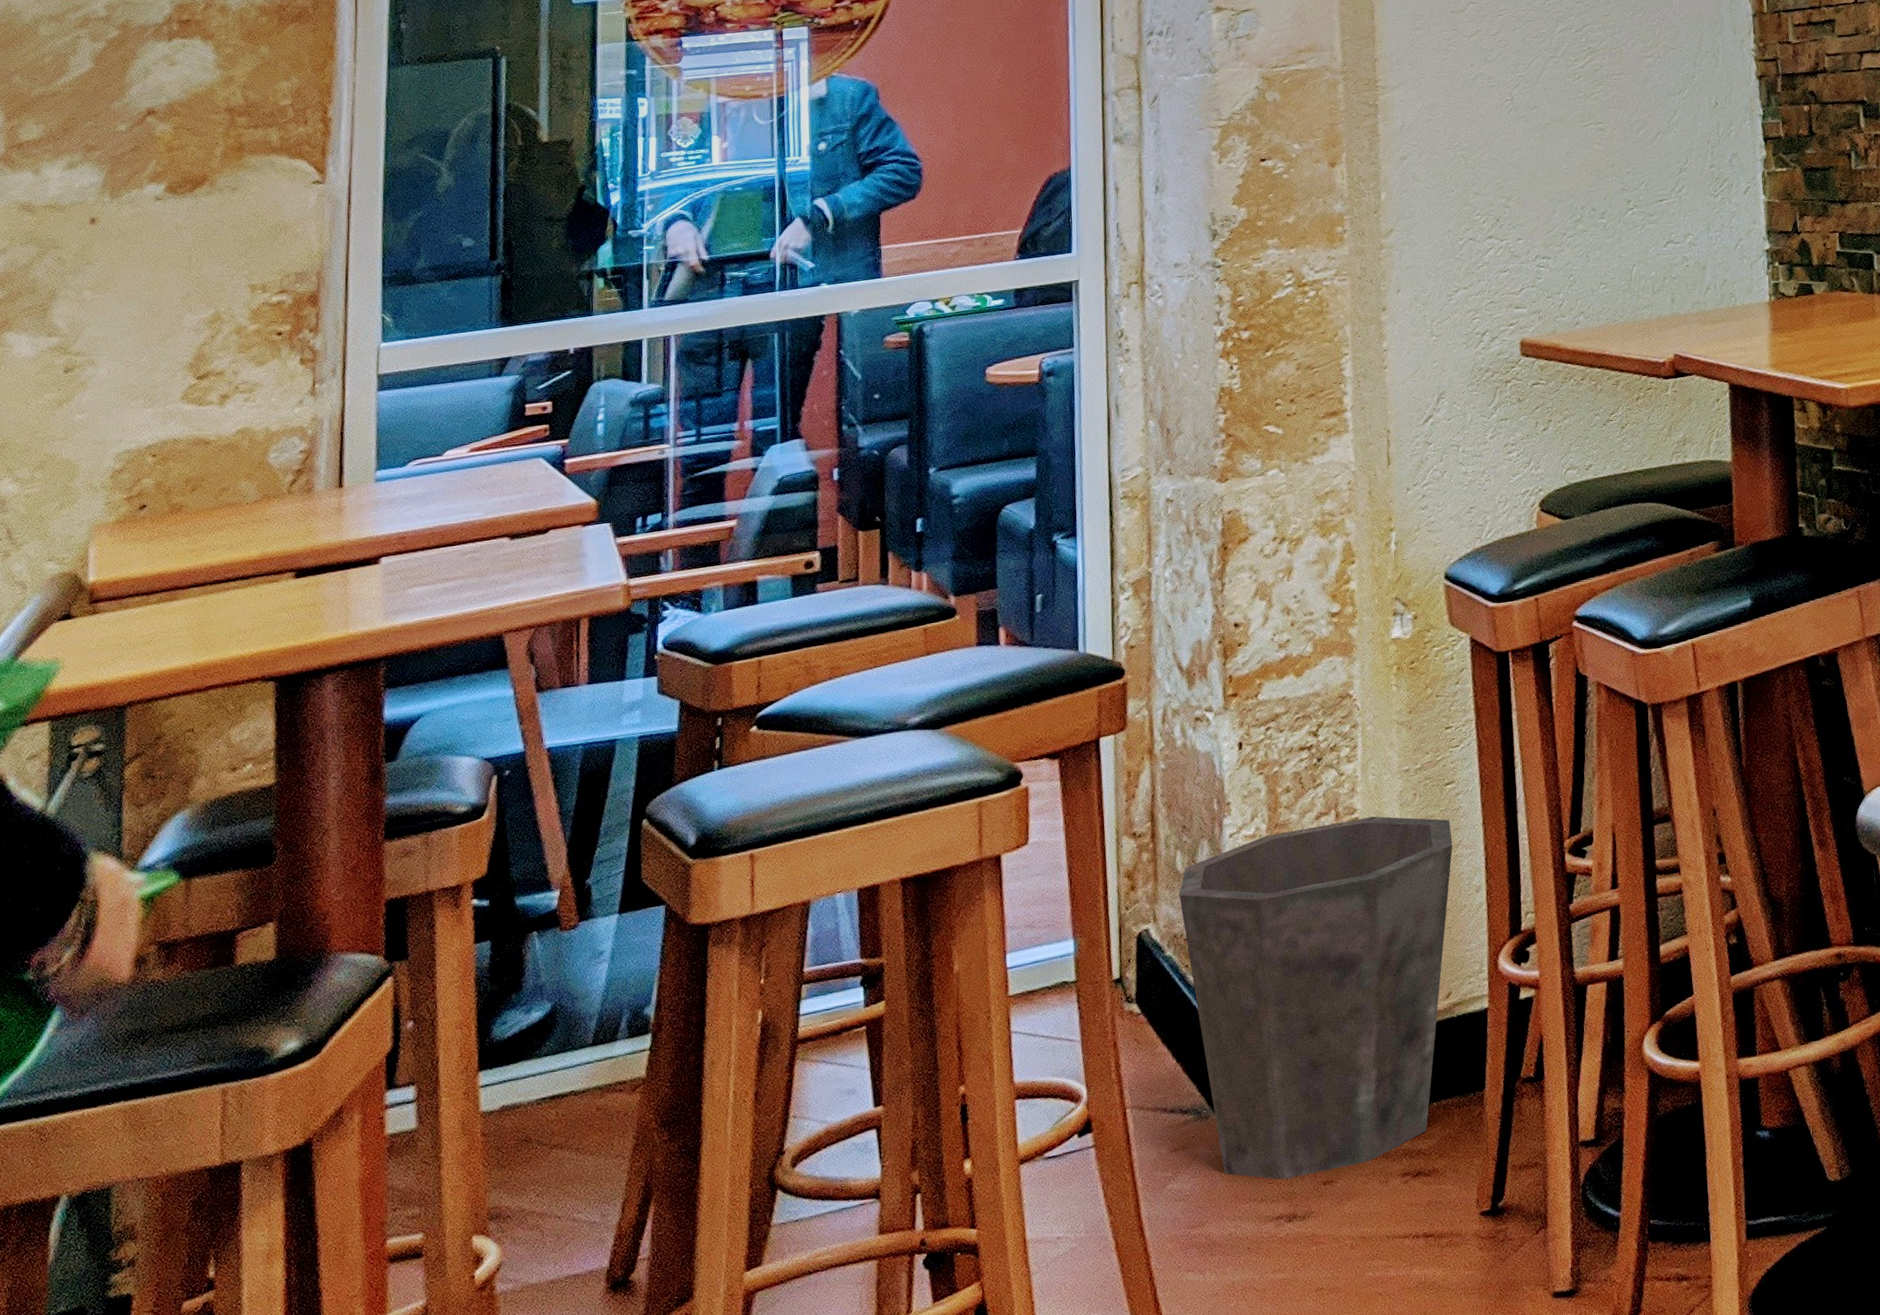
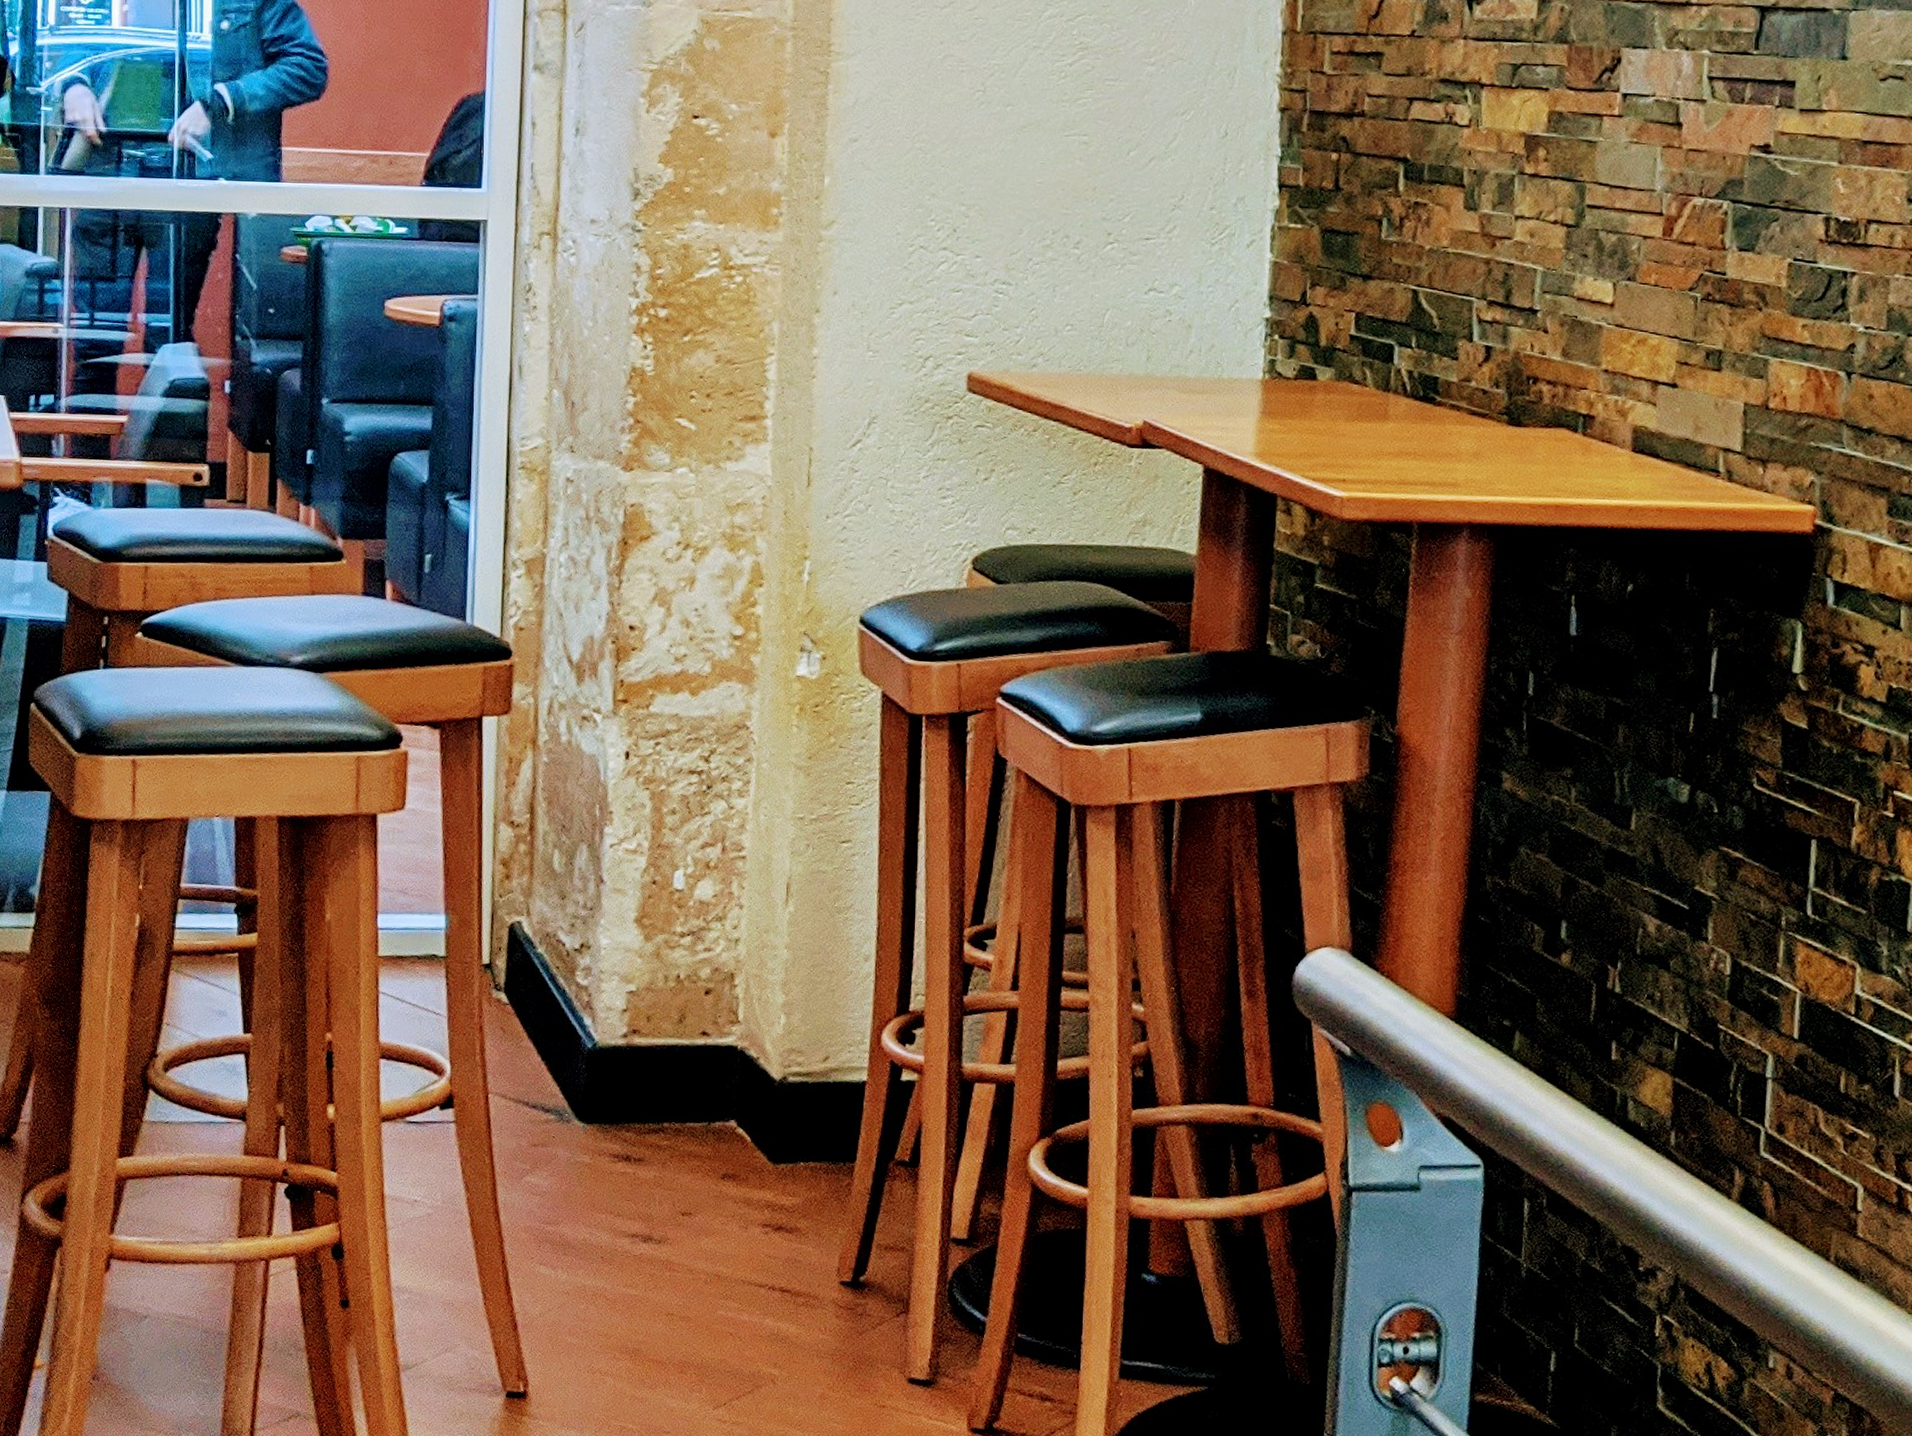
waste bin: present [1179,816,1453,1180] -> none [554,853,844,1205]

